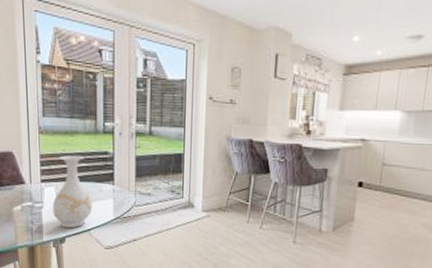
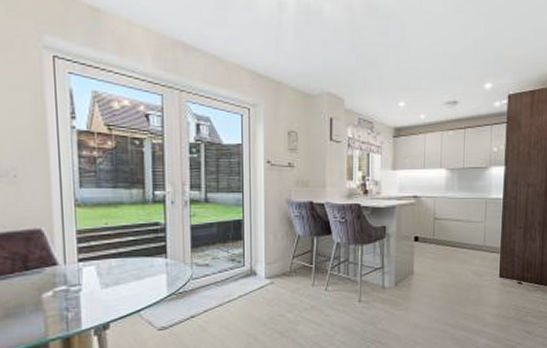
vase: present [52,155,93,228] -> none [93,228,142,312]

